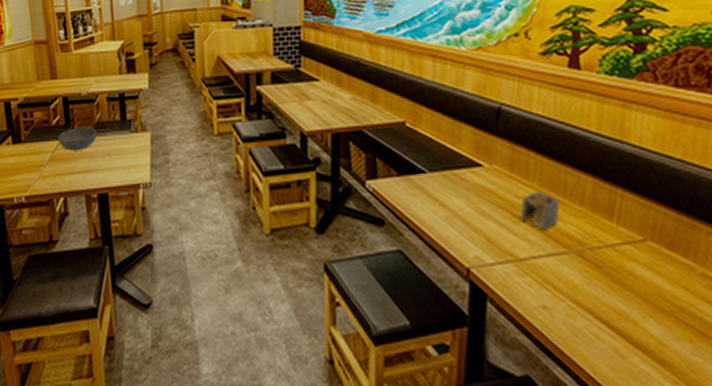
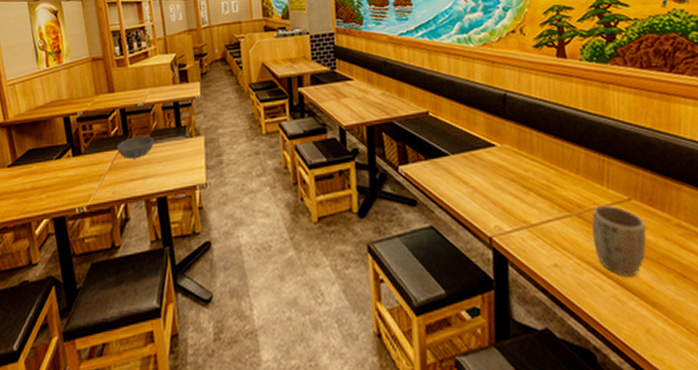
napkin holder: present [520,191,560,230] -> none [529,164,561,198]
plant pot: none [593,244,662,330] -> present [591,204,647,278]

